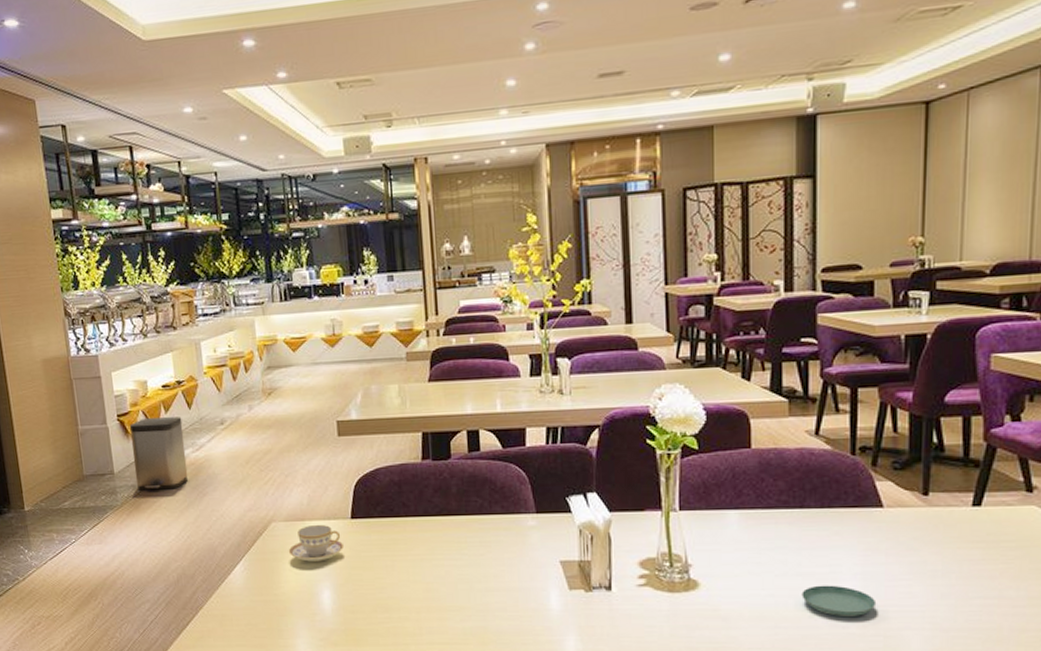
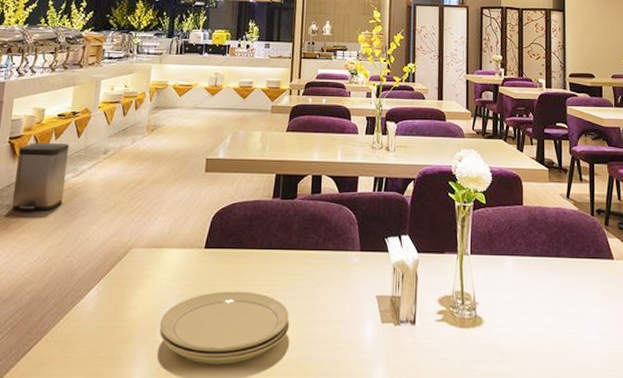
teacup: present [288,524,343,562] -> none [142,252,194,289]
plate: none [315,561,460,635] -> present [159,291,290,365]
saucer: present [802,585,877,618] -> none [559,324,612,354]

